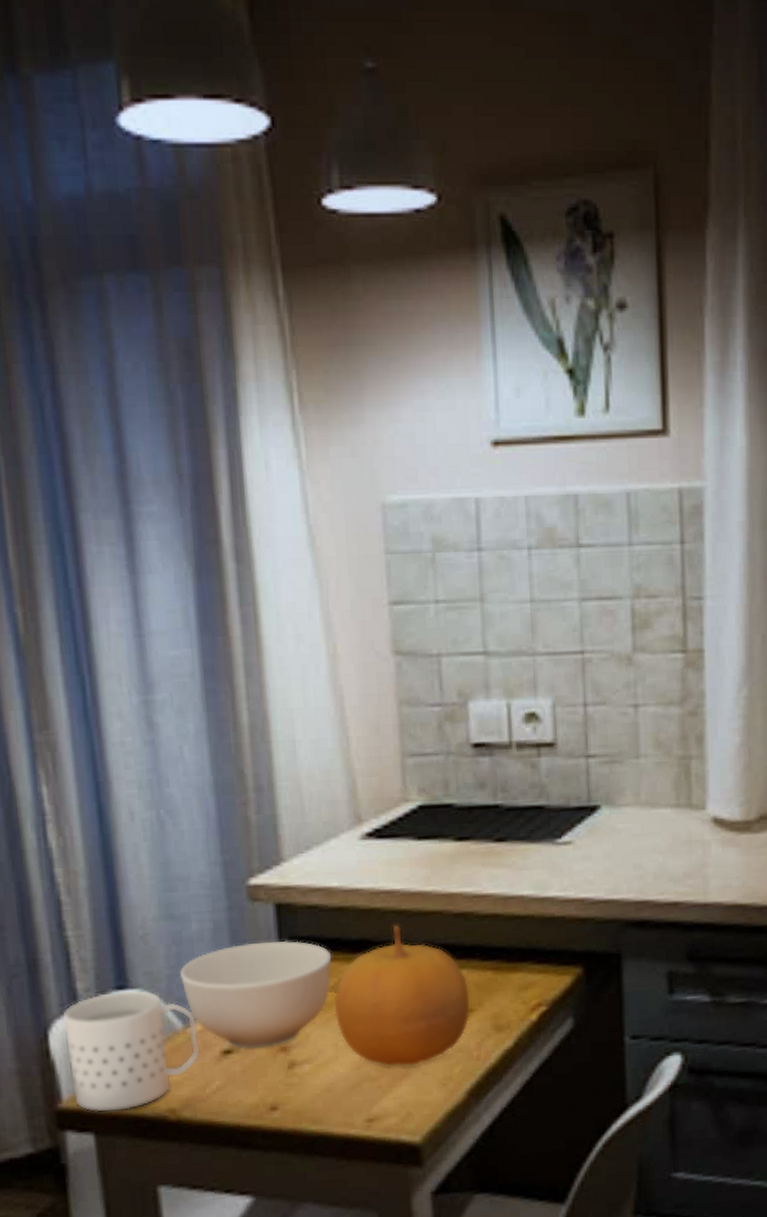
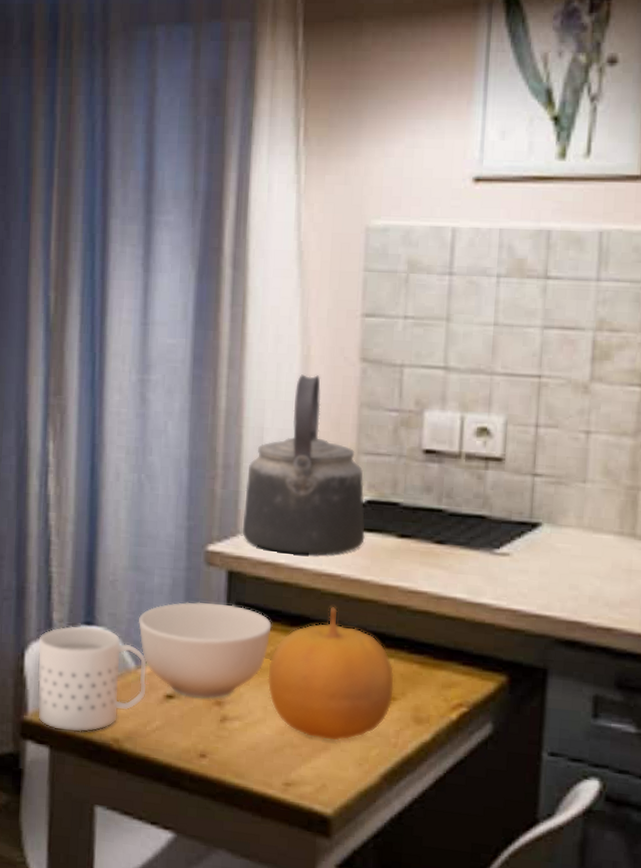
kettle: none [283,675,421,875] -> present [242,374,365,555]

